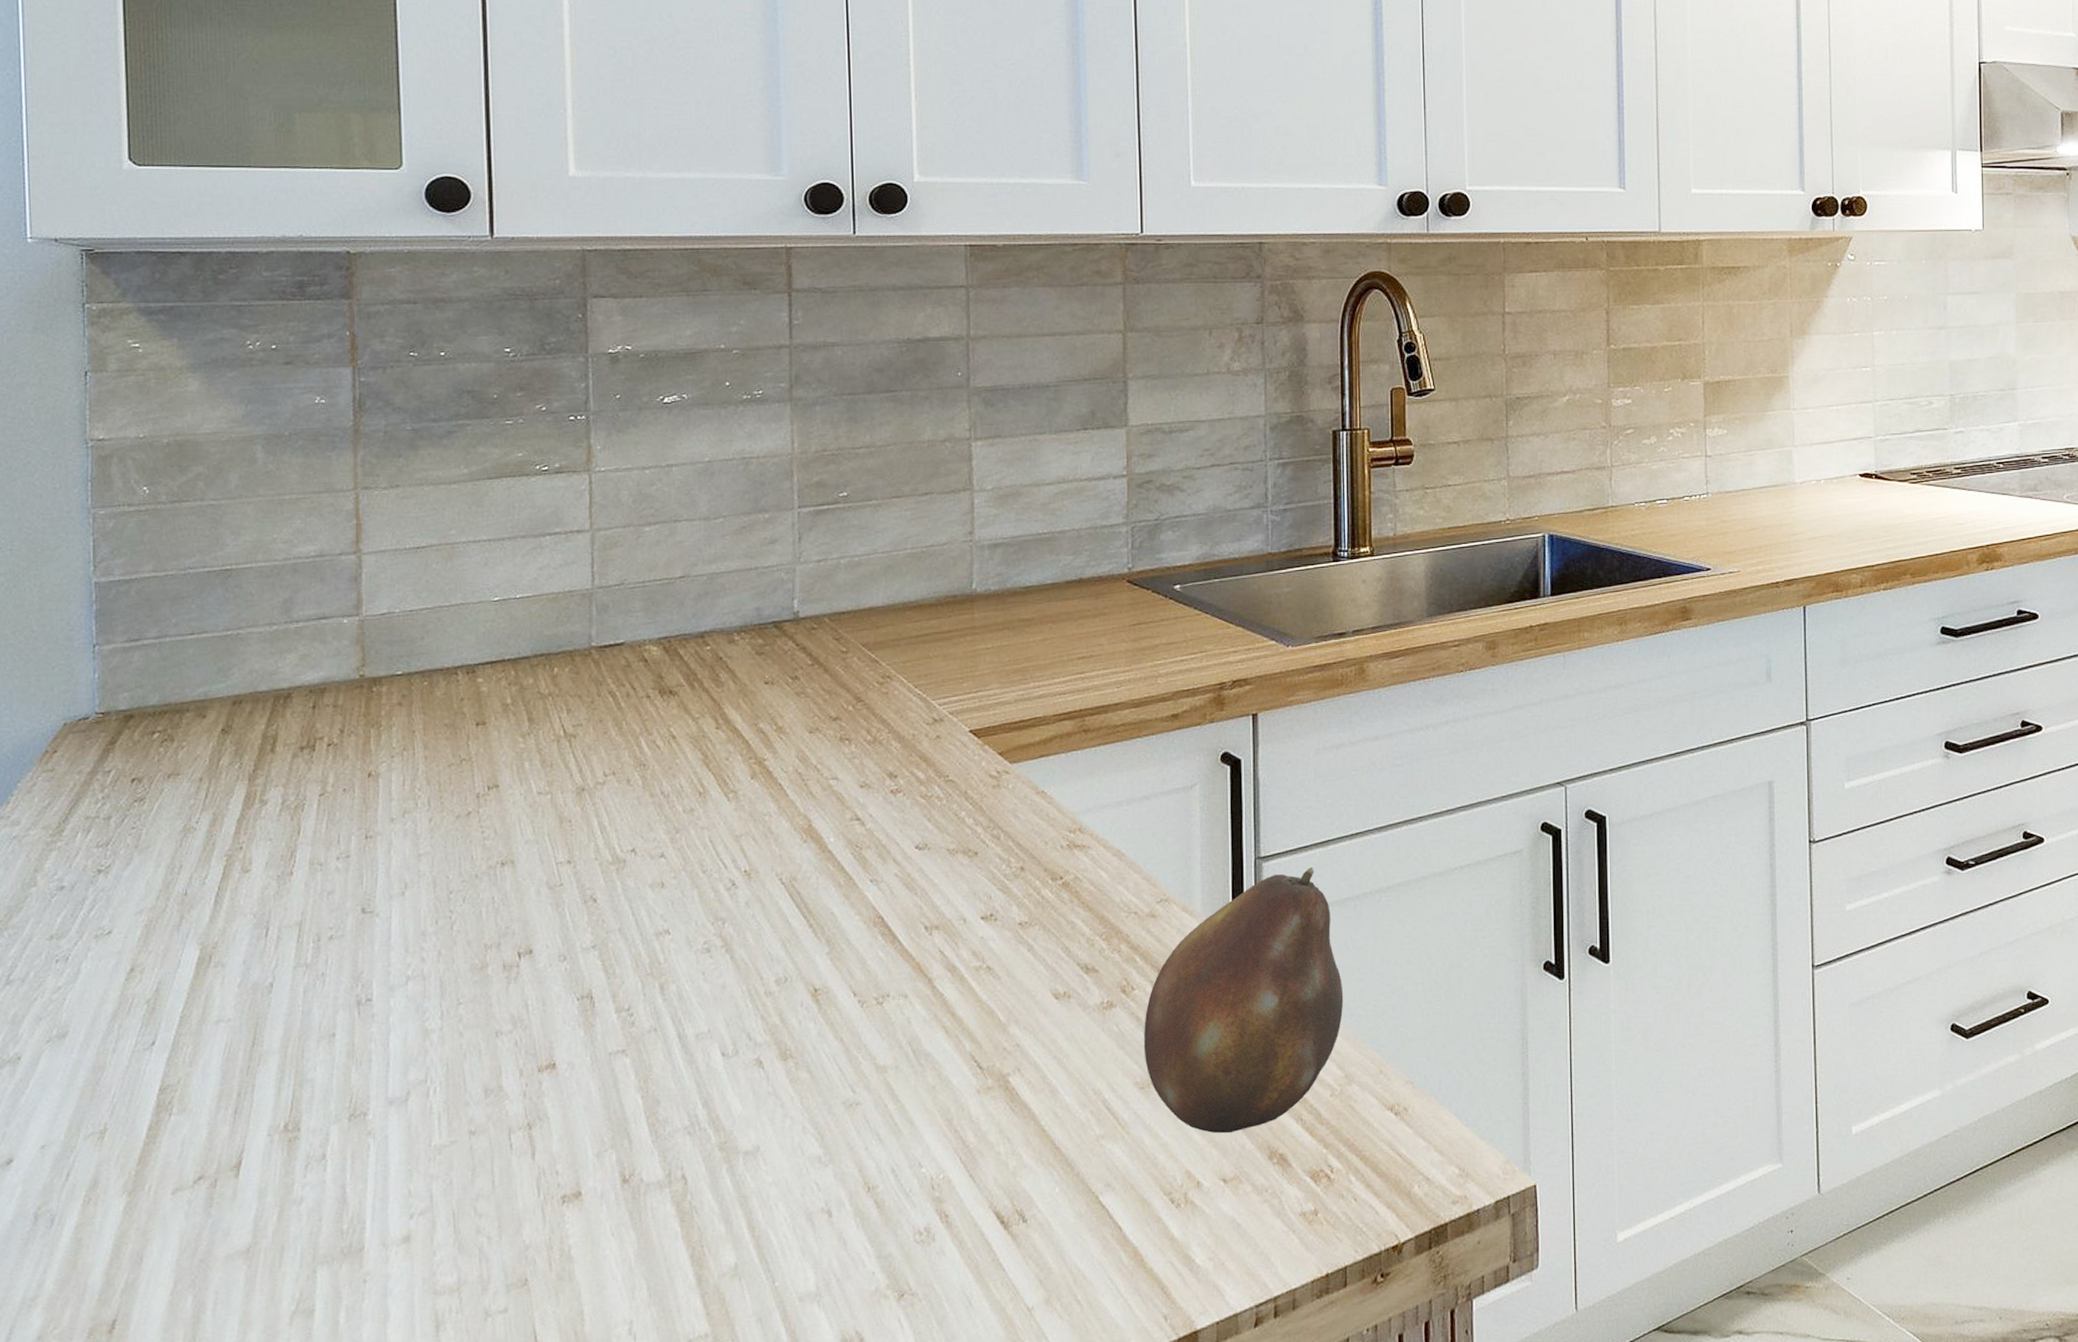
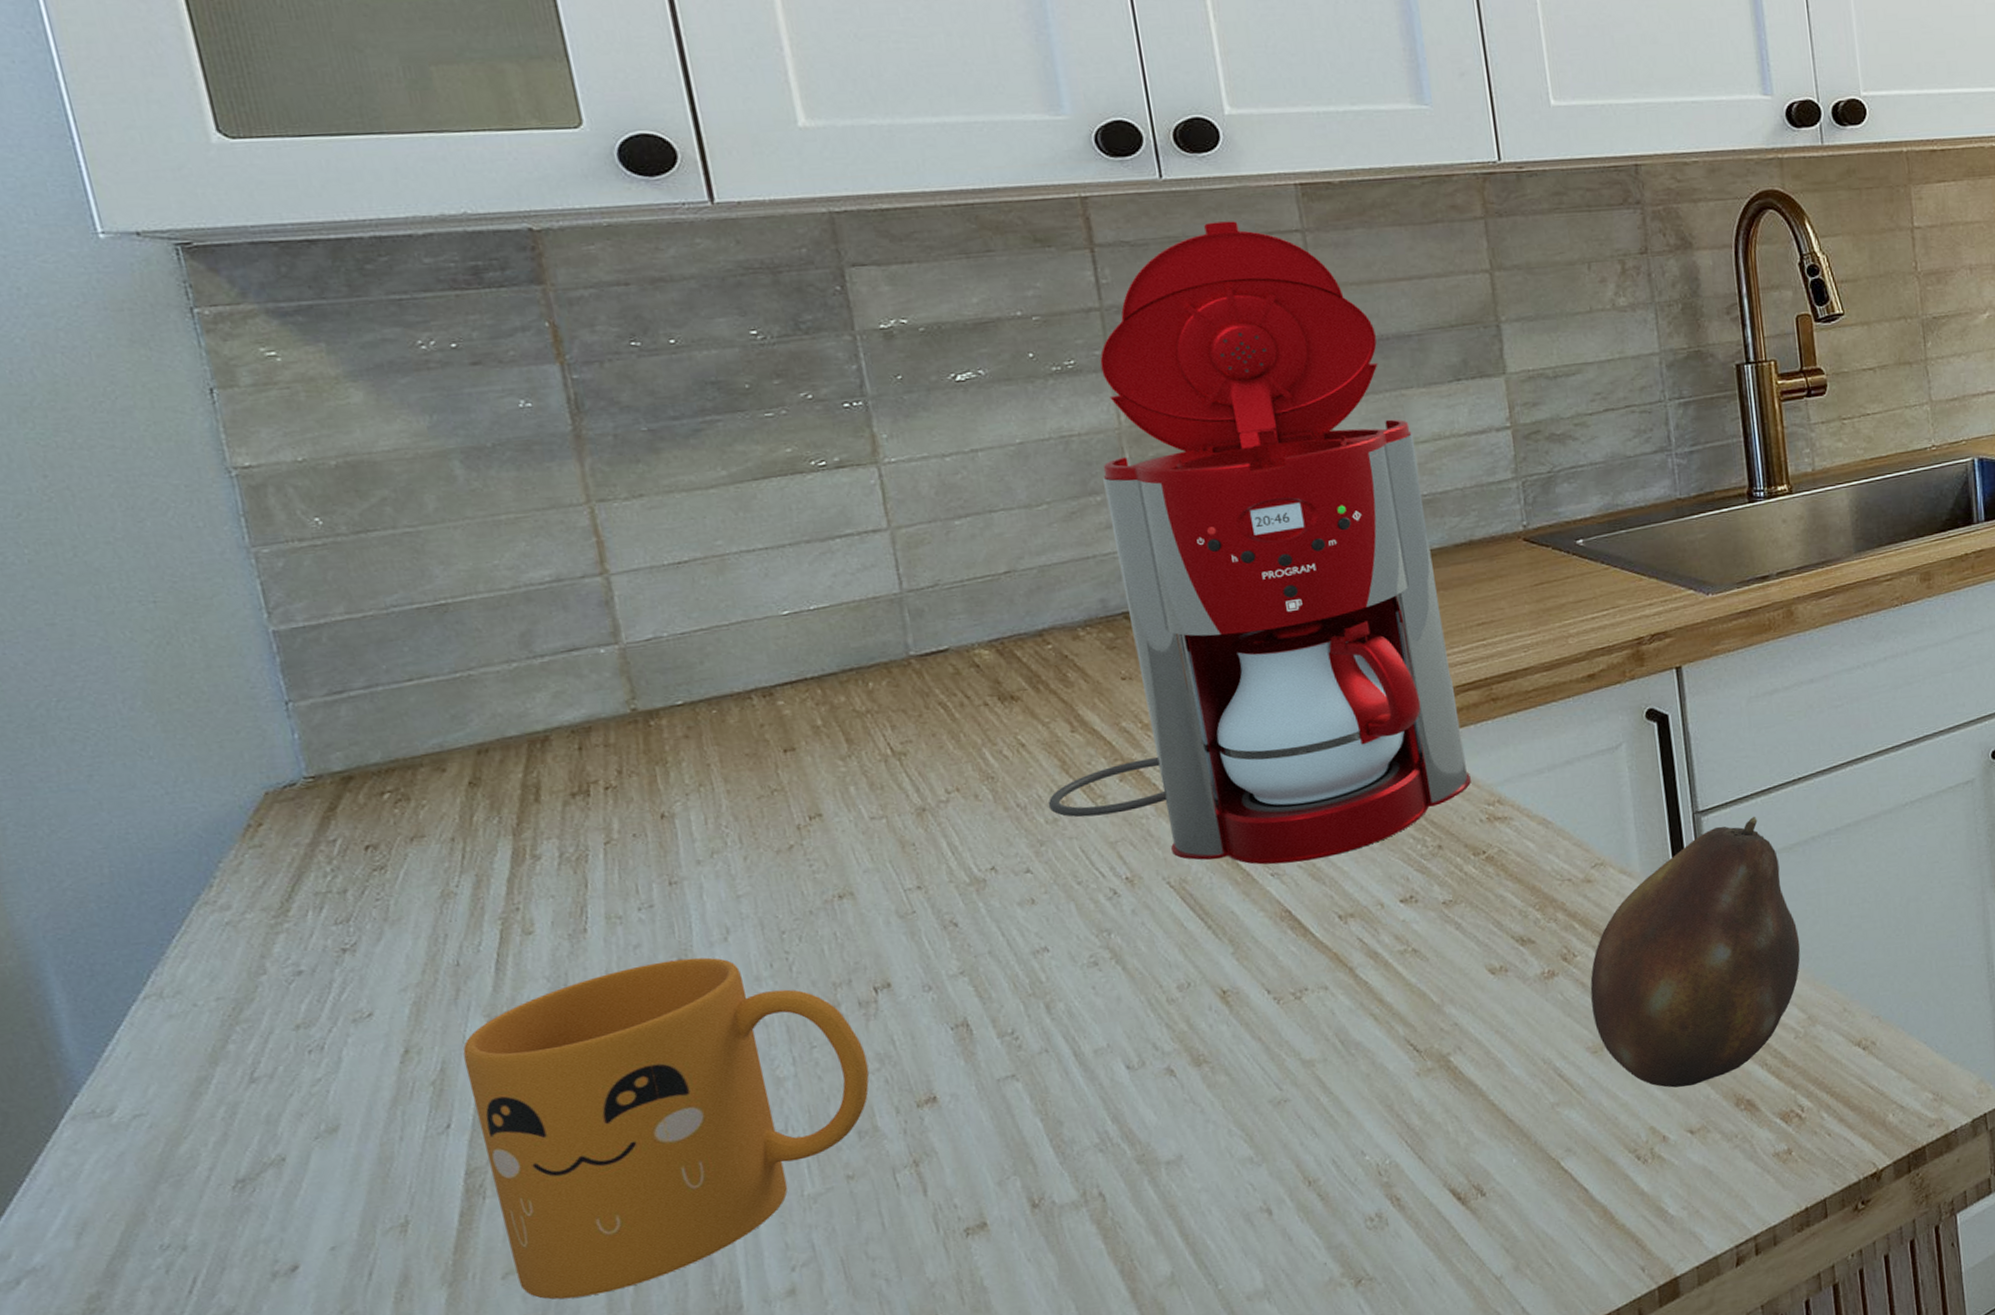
mug: none [175,908,503,1220] -> present [462,957,870,1300]
coffee maker: none [687,275,1057,871] -> present [1048,221,1471,865]

